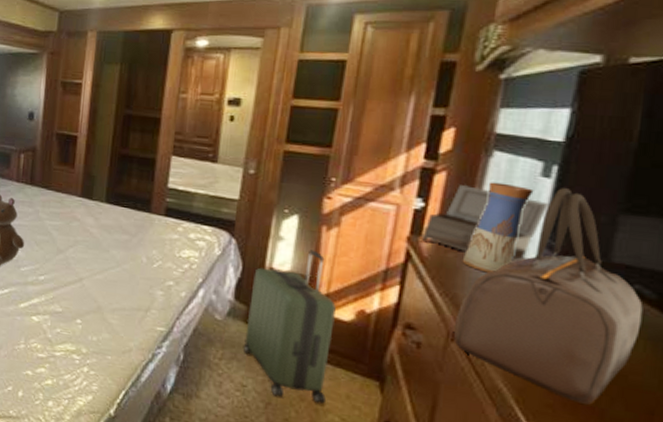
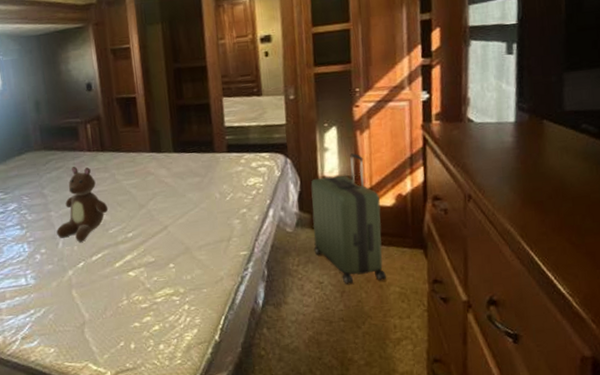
jewelry box: present [419,184,549,262] -> none [430,72,516,128]
handbag: present [453,188,643,406] -> none [468,60,592,227]
vase: present [462,182,534,273] -> none [464,65,504,141]

